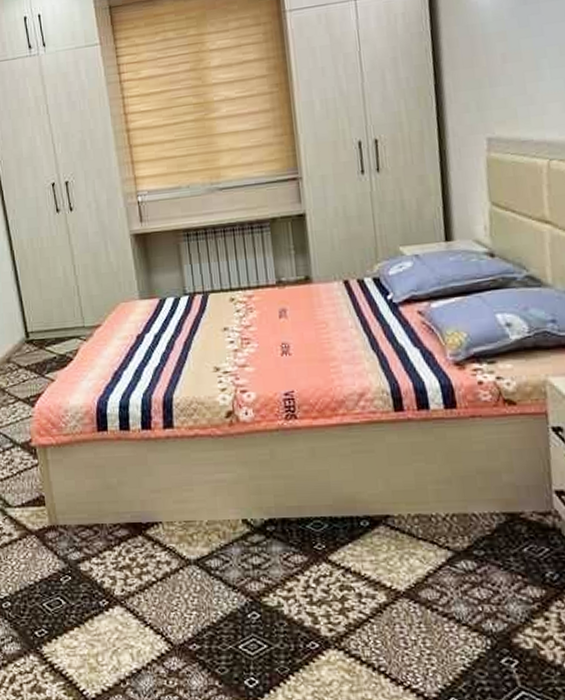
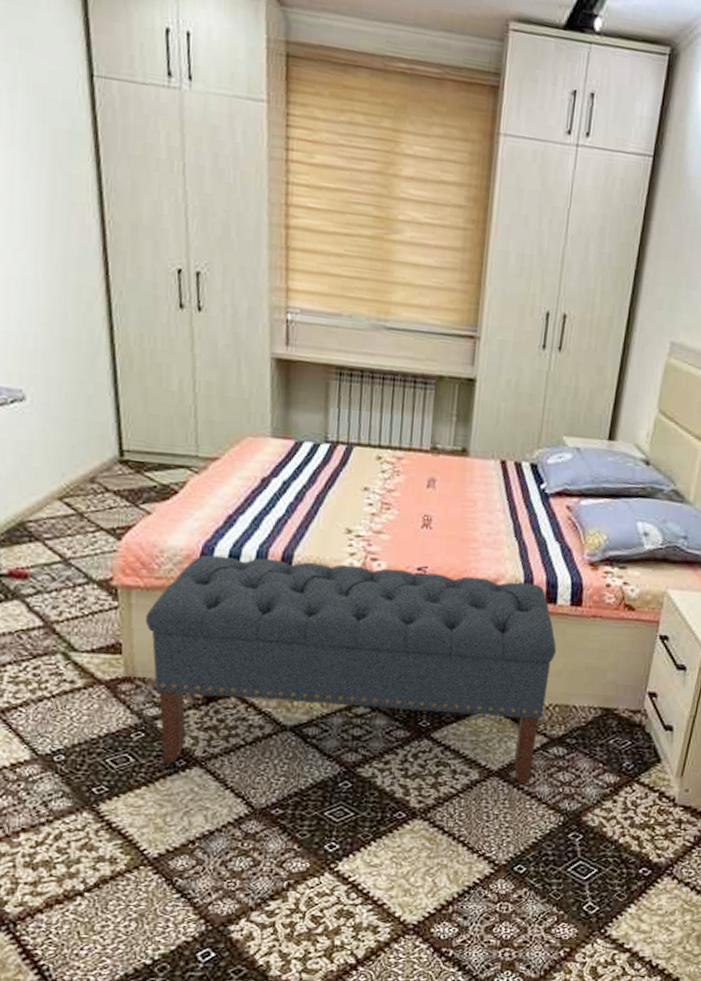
bench: none [60,392,443,604] -> present [145,554,557,783]

